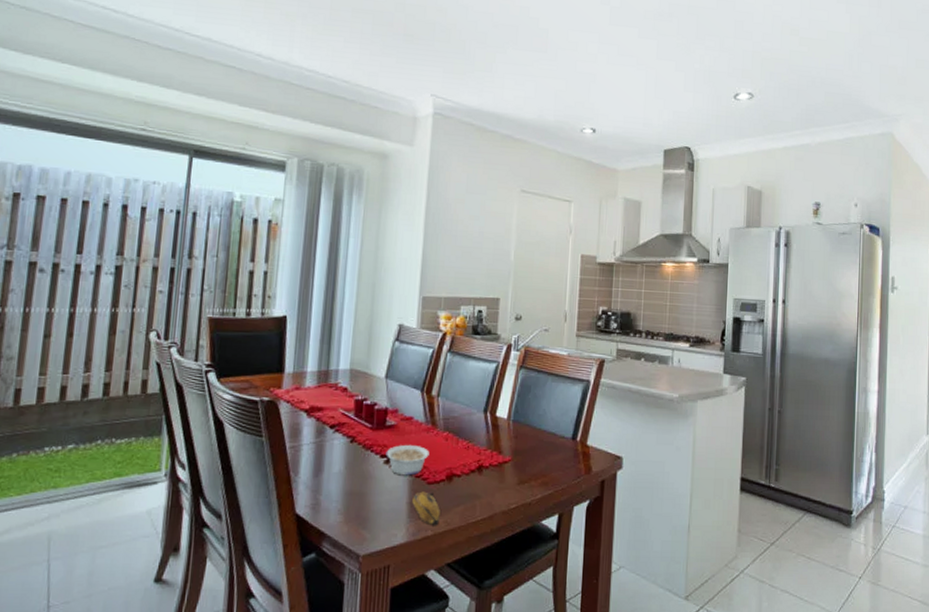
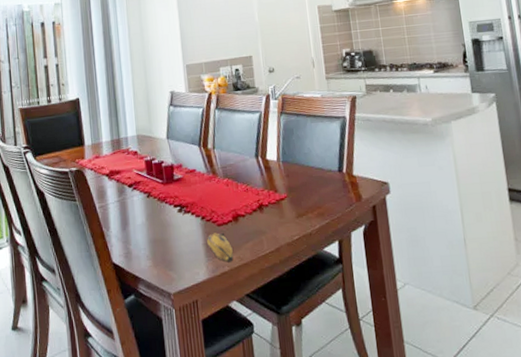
legume: present [385,444,430,476] -> none [178,193,215,221]

